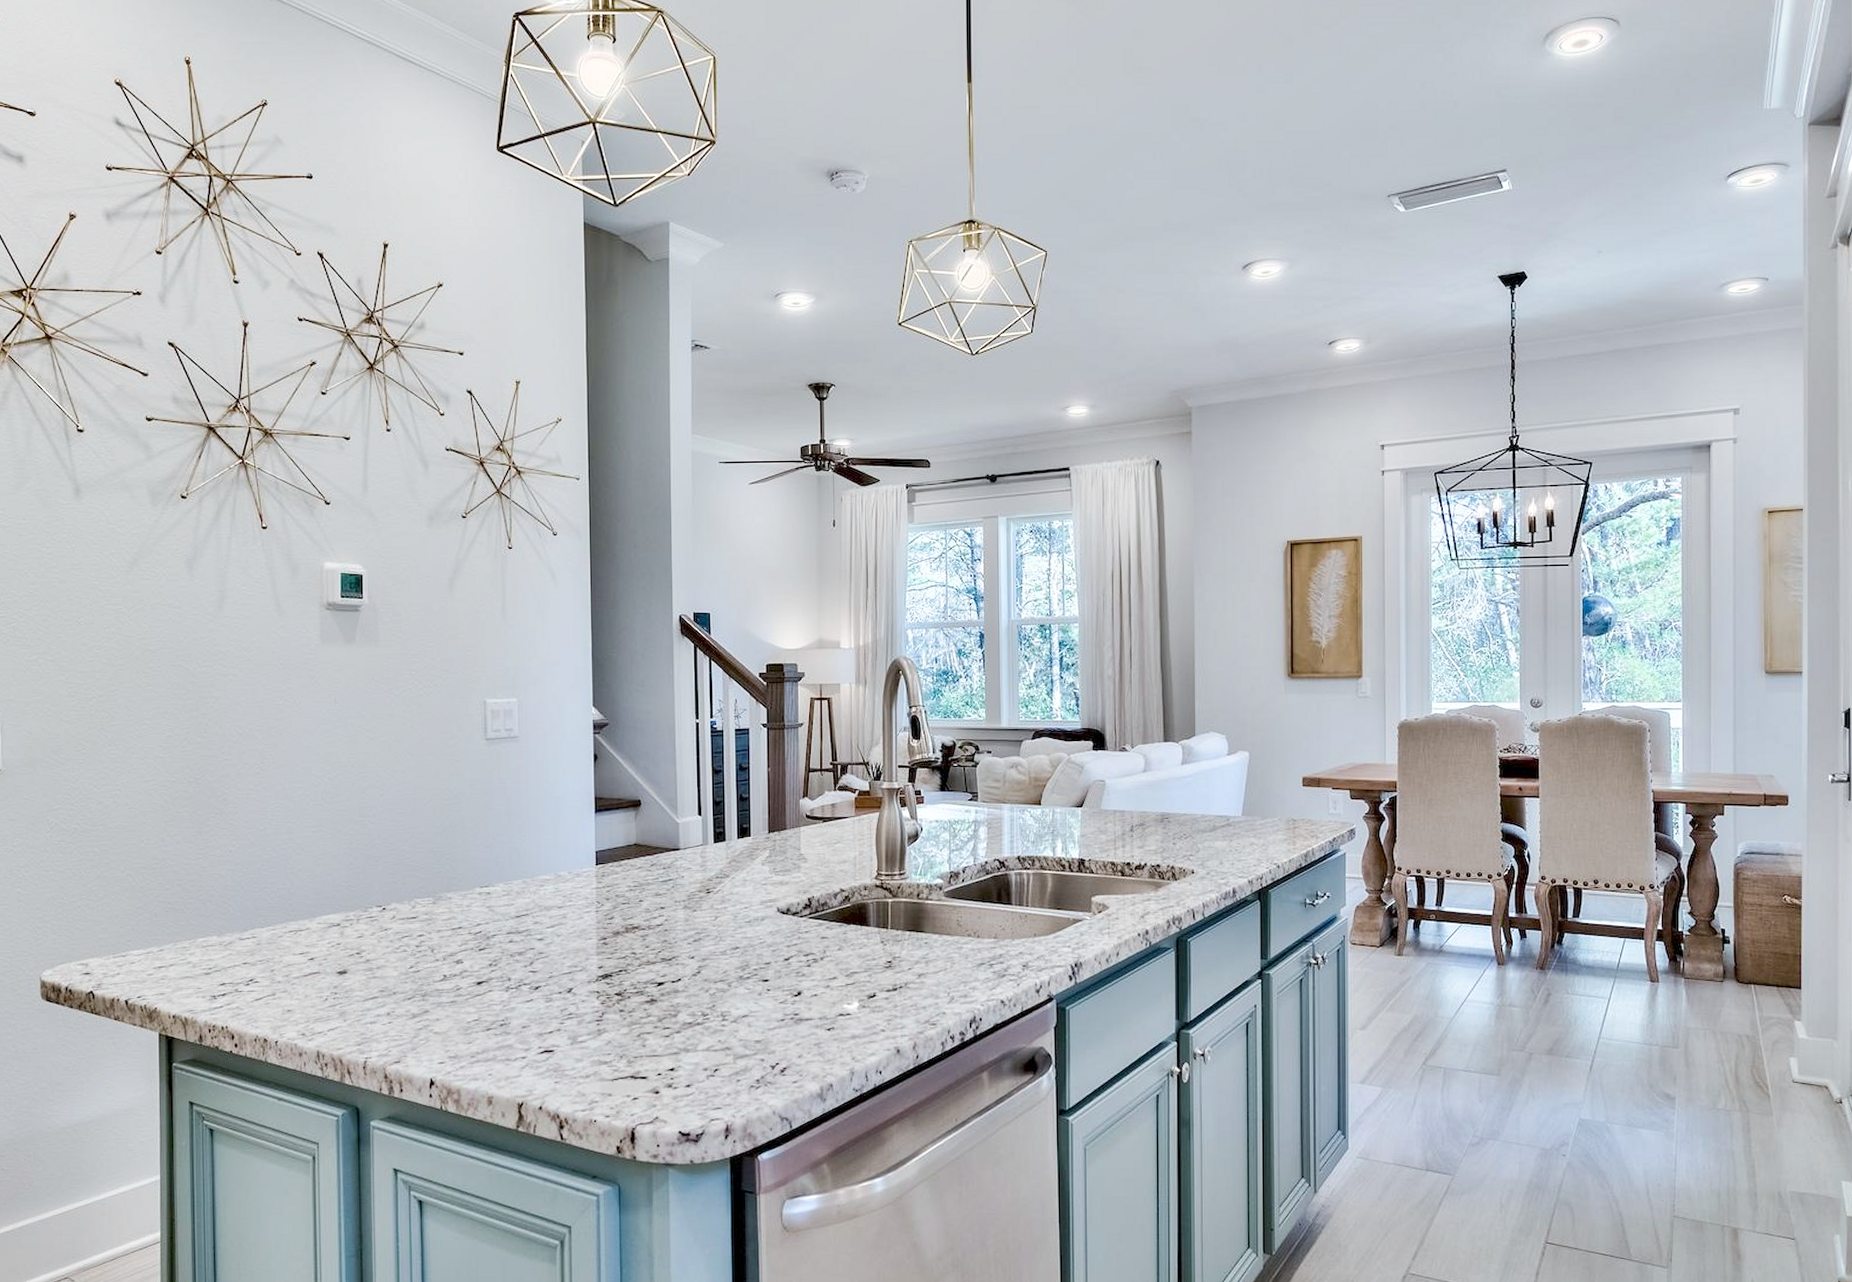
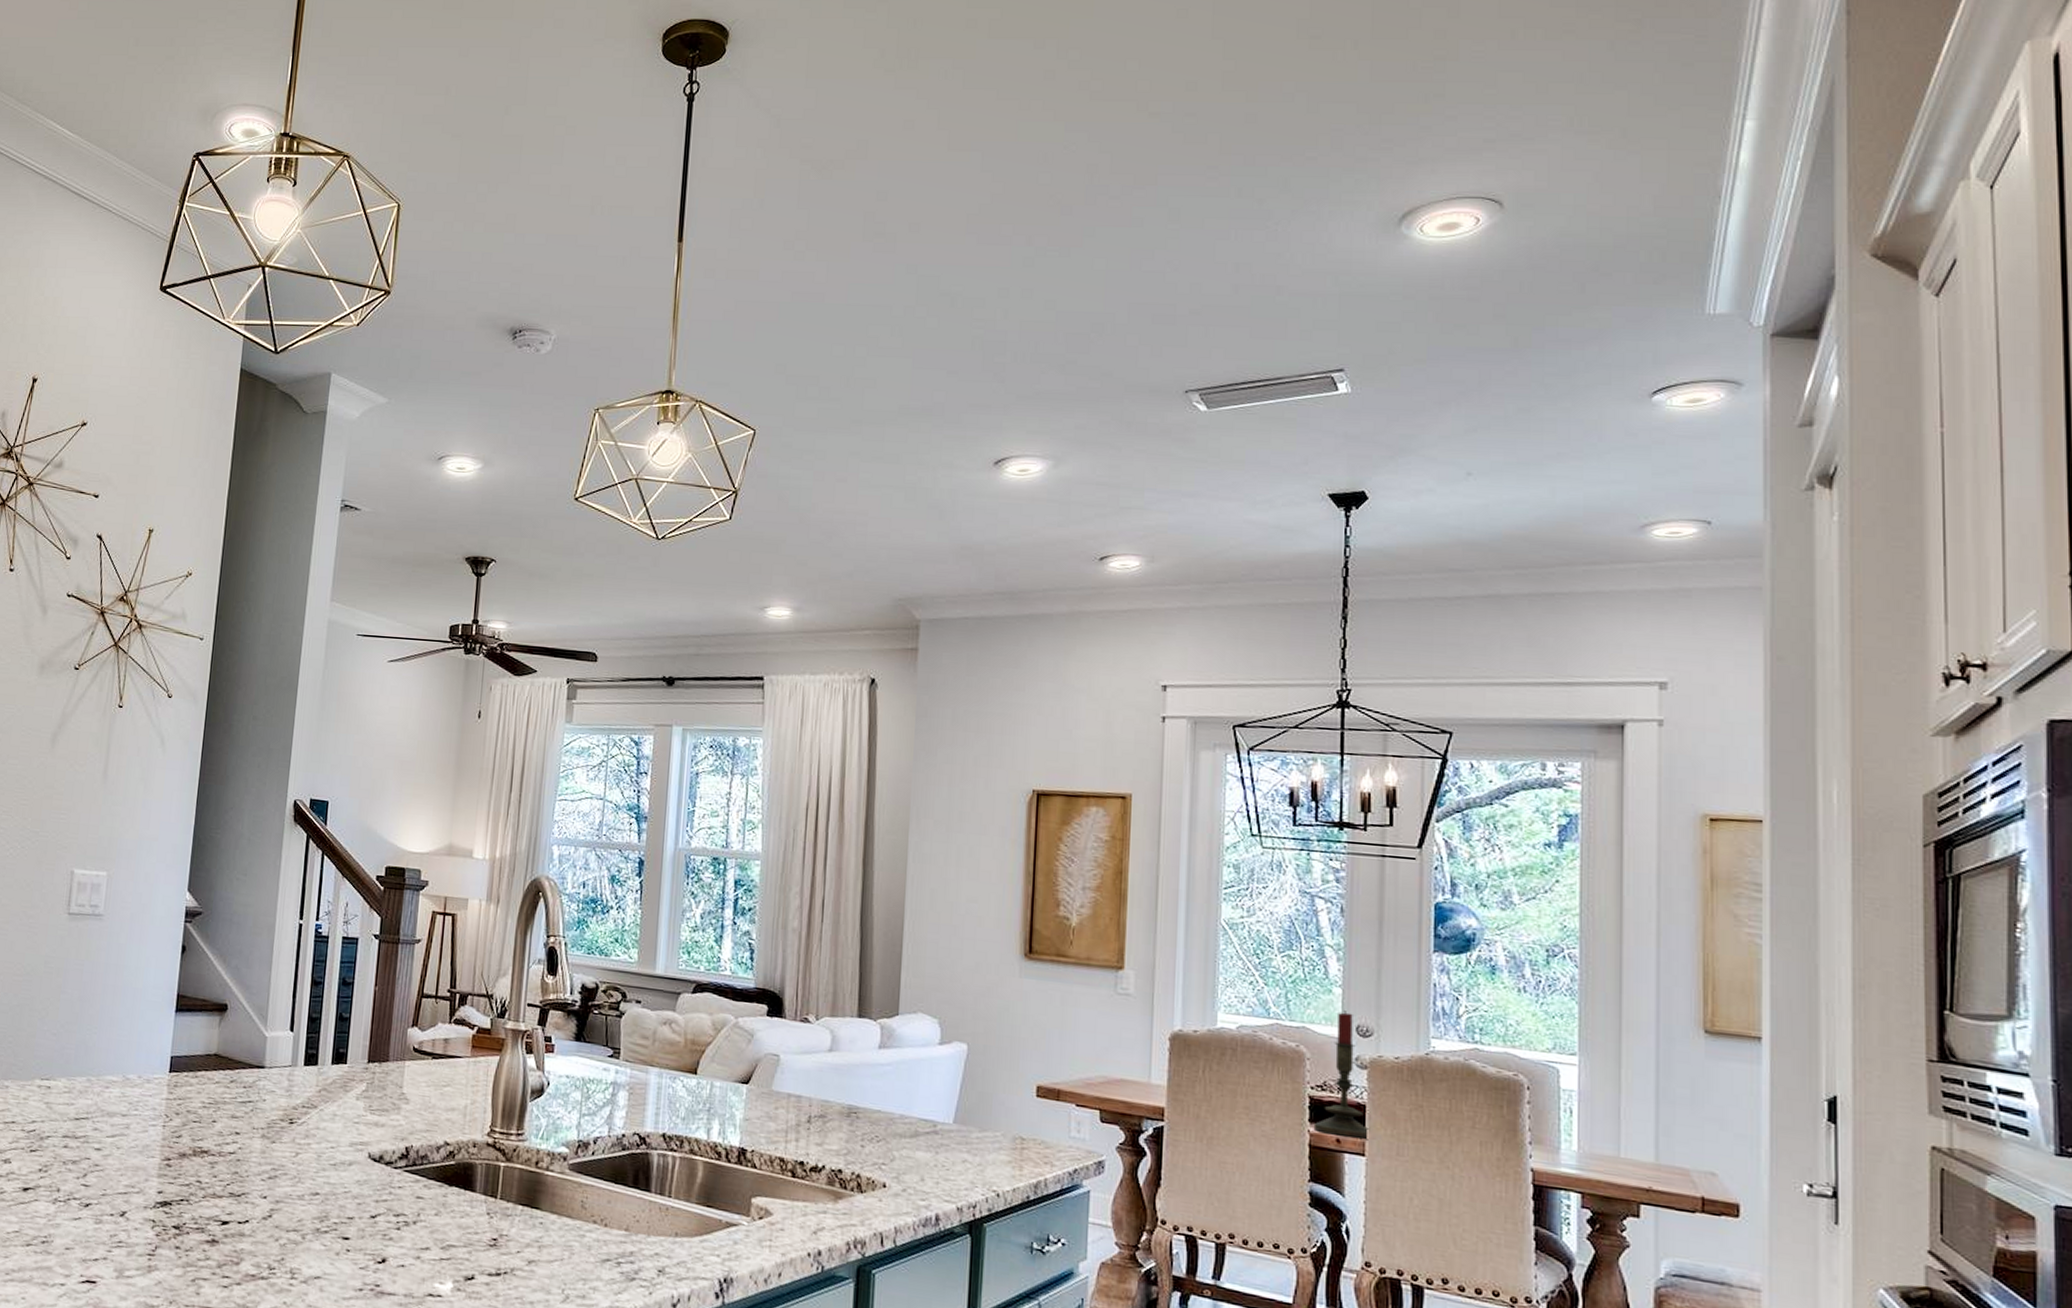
candle: none [1503,689,1542,785] -> present [1313,1010,1370,1139]

